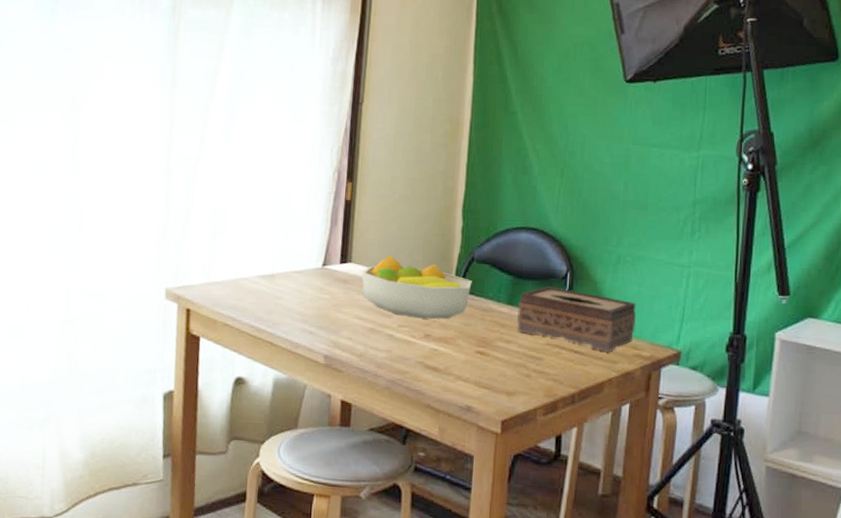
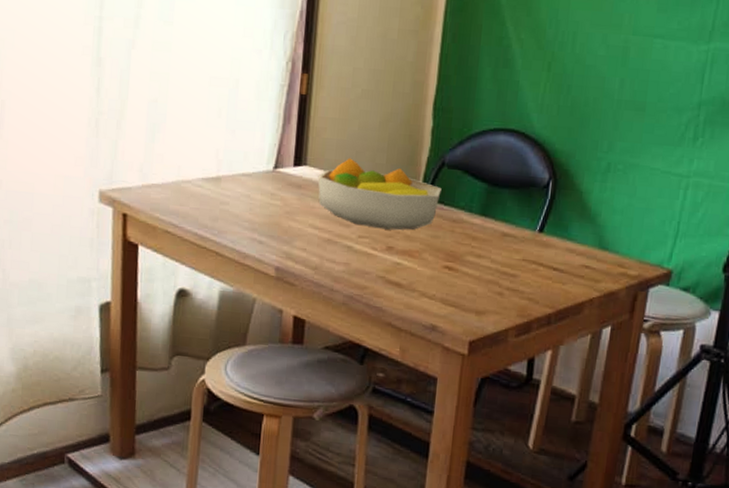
tissue box: present [516,286,636,352] -> none [490,196,626,270]

